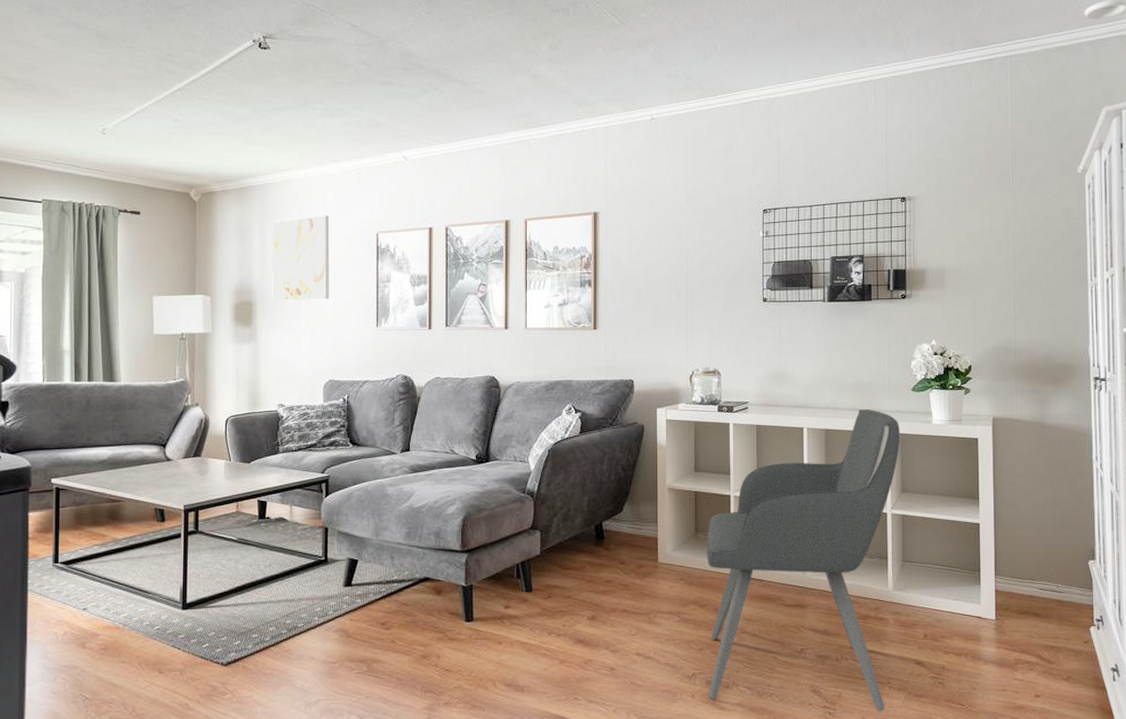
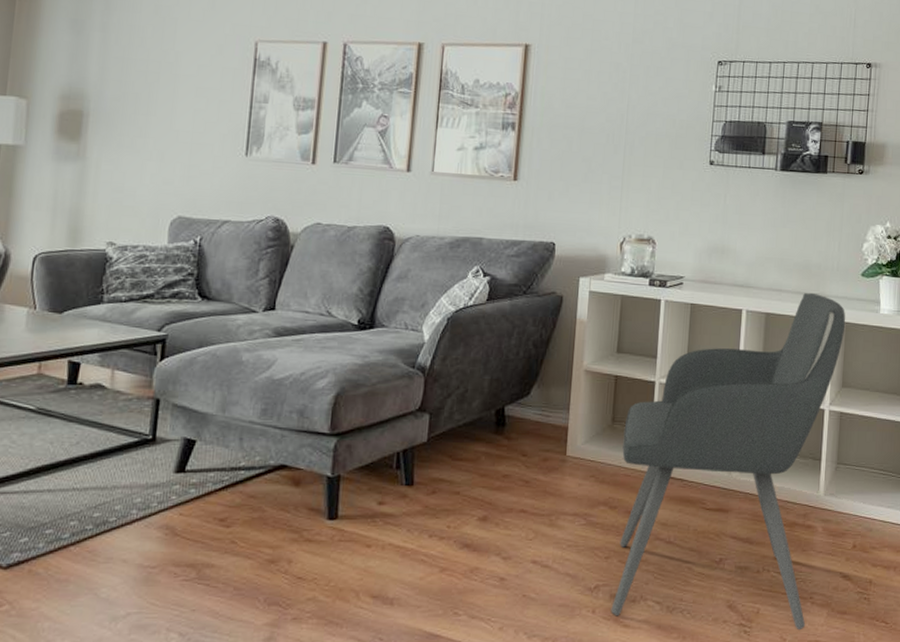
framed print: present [272,215,330,301] -> none [110,12,195,117]

